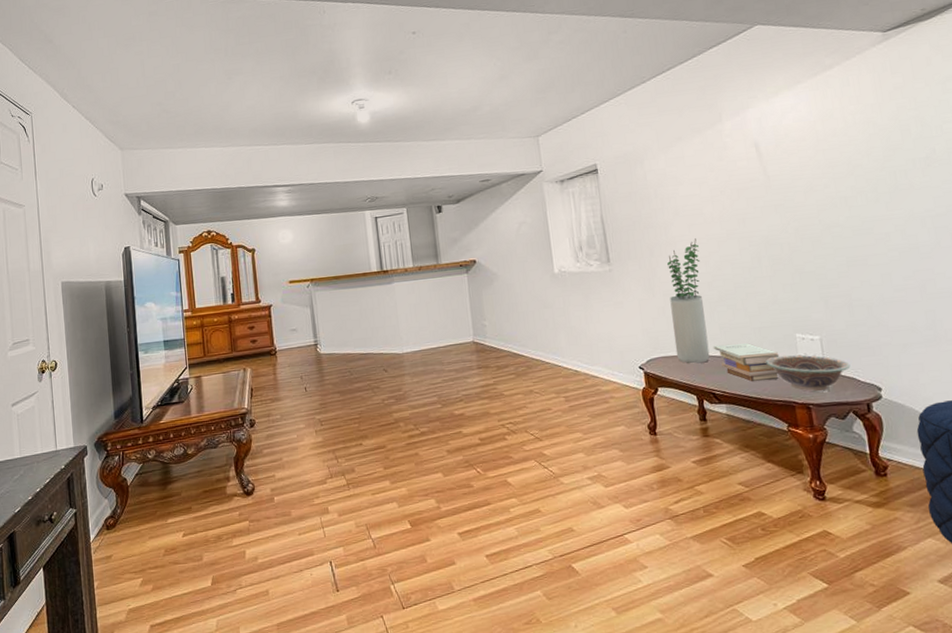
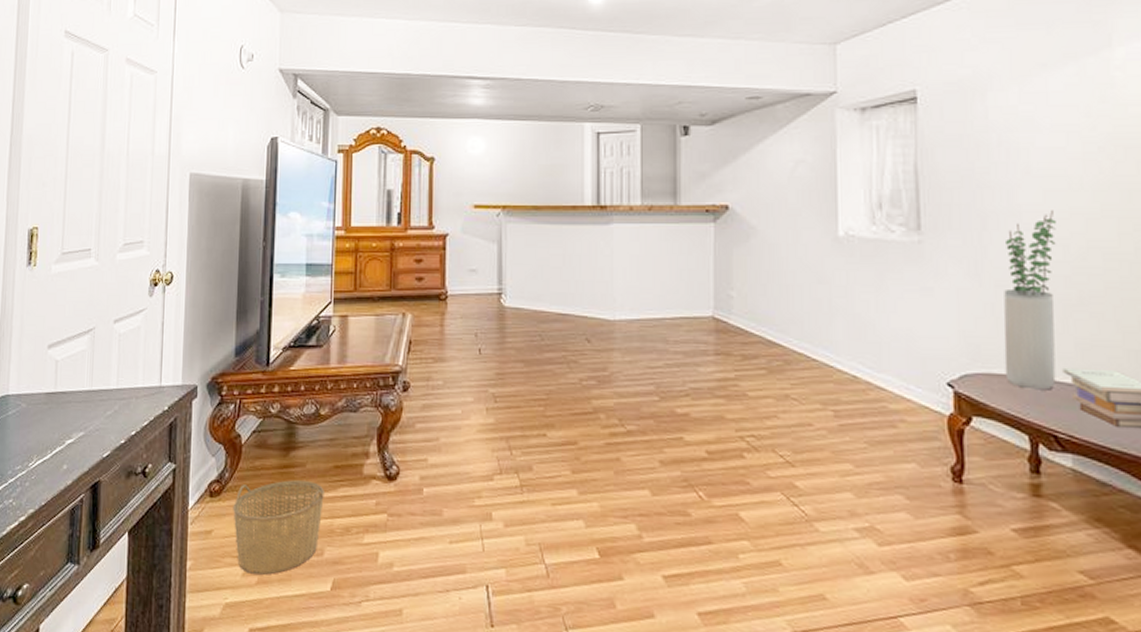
basket: none [126,505,198,583] -> present [233,480,324,575]

